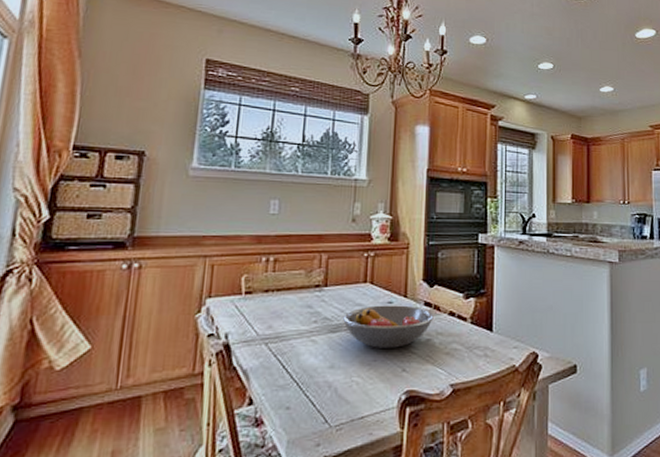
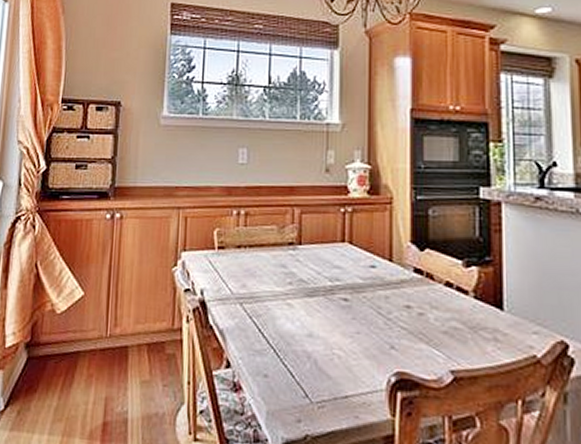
fruit bowl: present [343,305,434,348] -> none [320,269,426,320]

